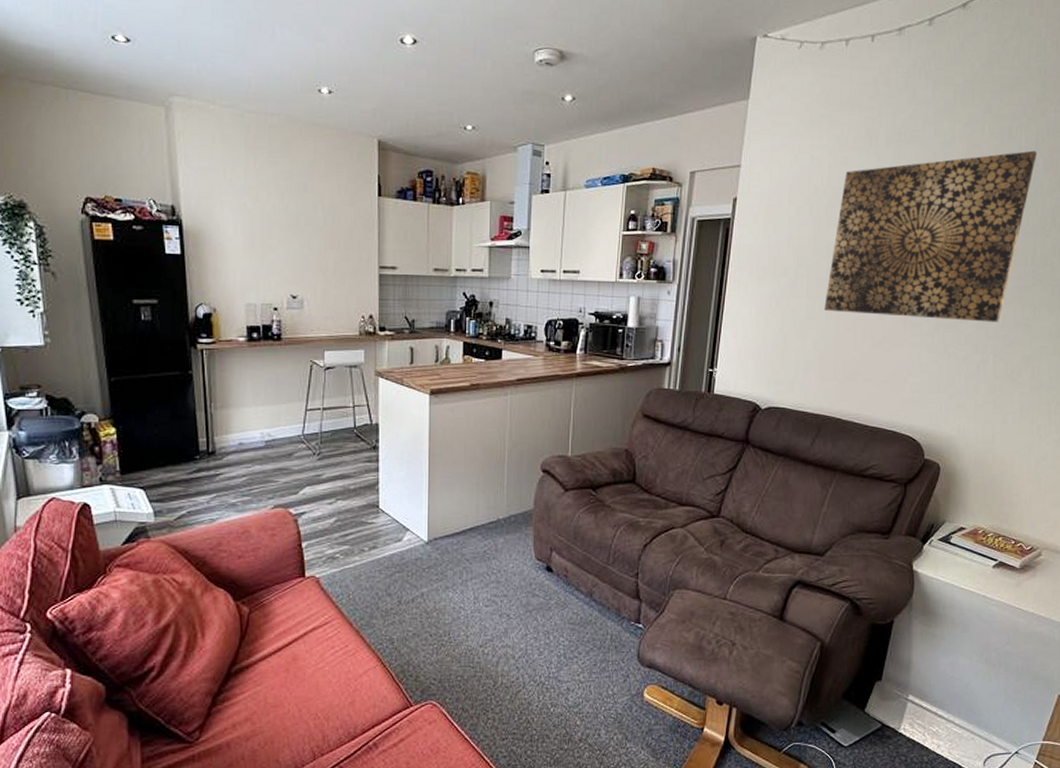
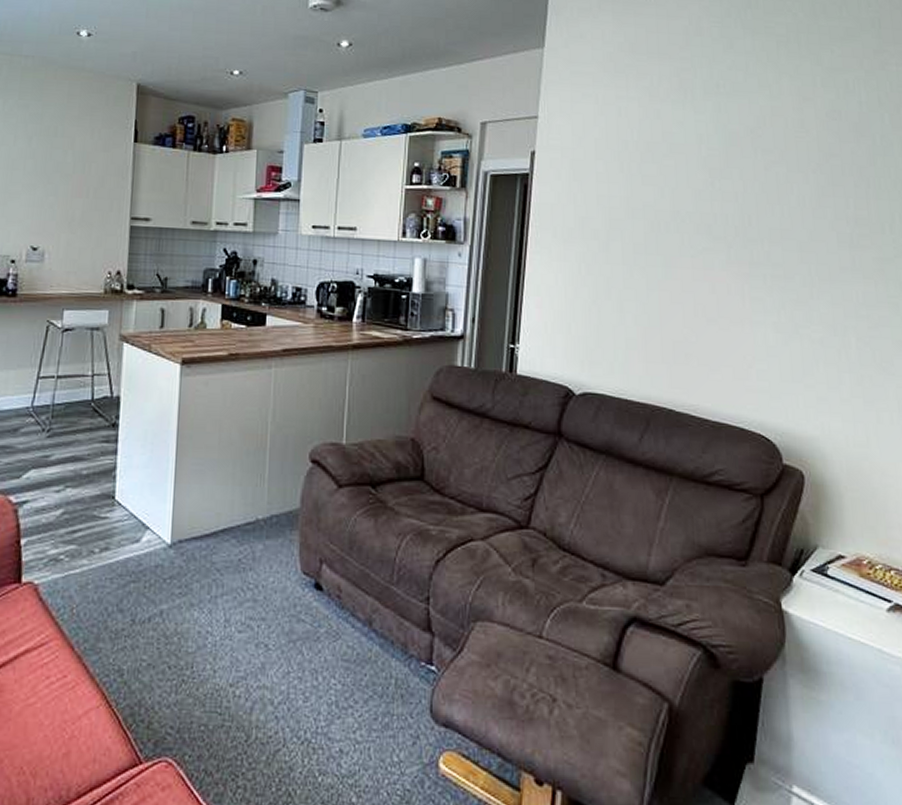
wall art: present [824,150,1038,322] -> none [644,106,882,299]

